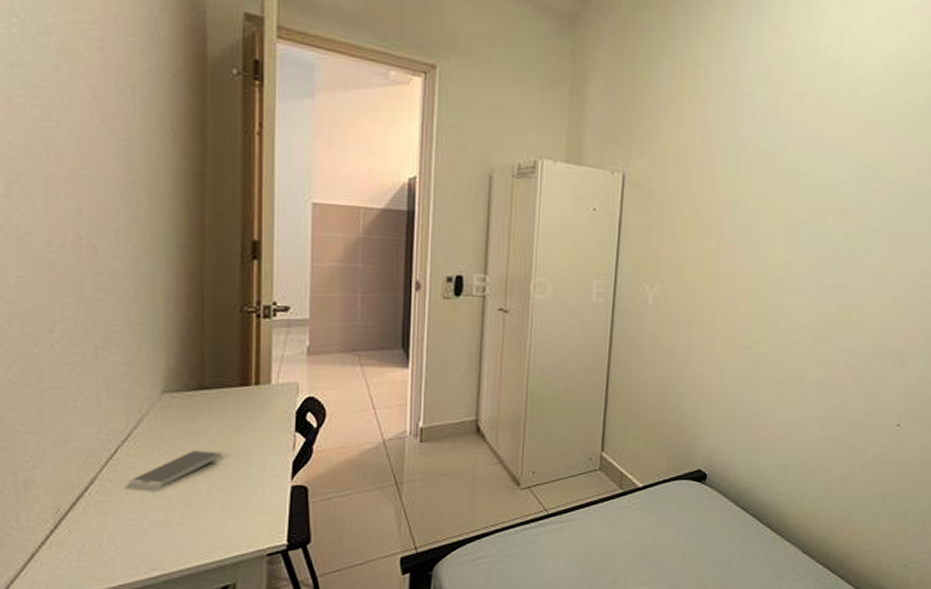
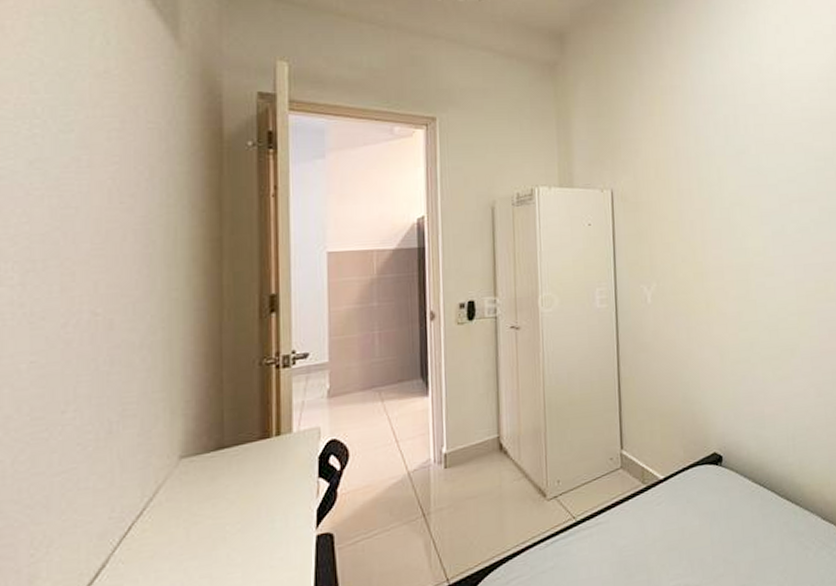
smartphone: present [128,450,223,487] -> none [142,511,244,563]

